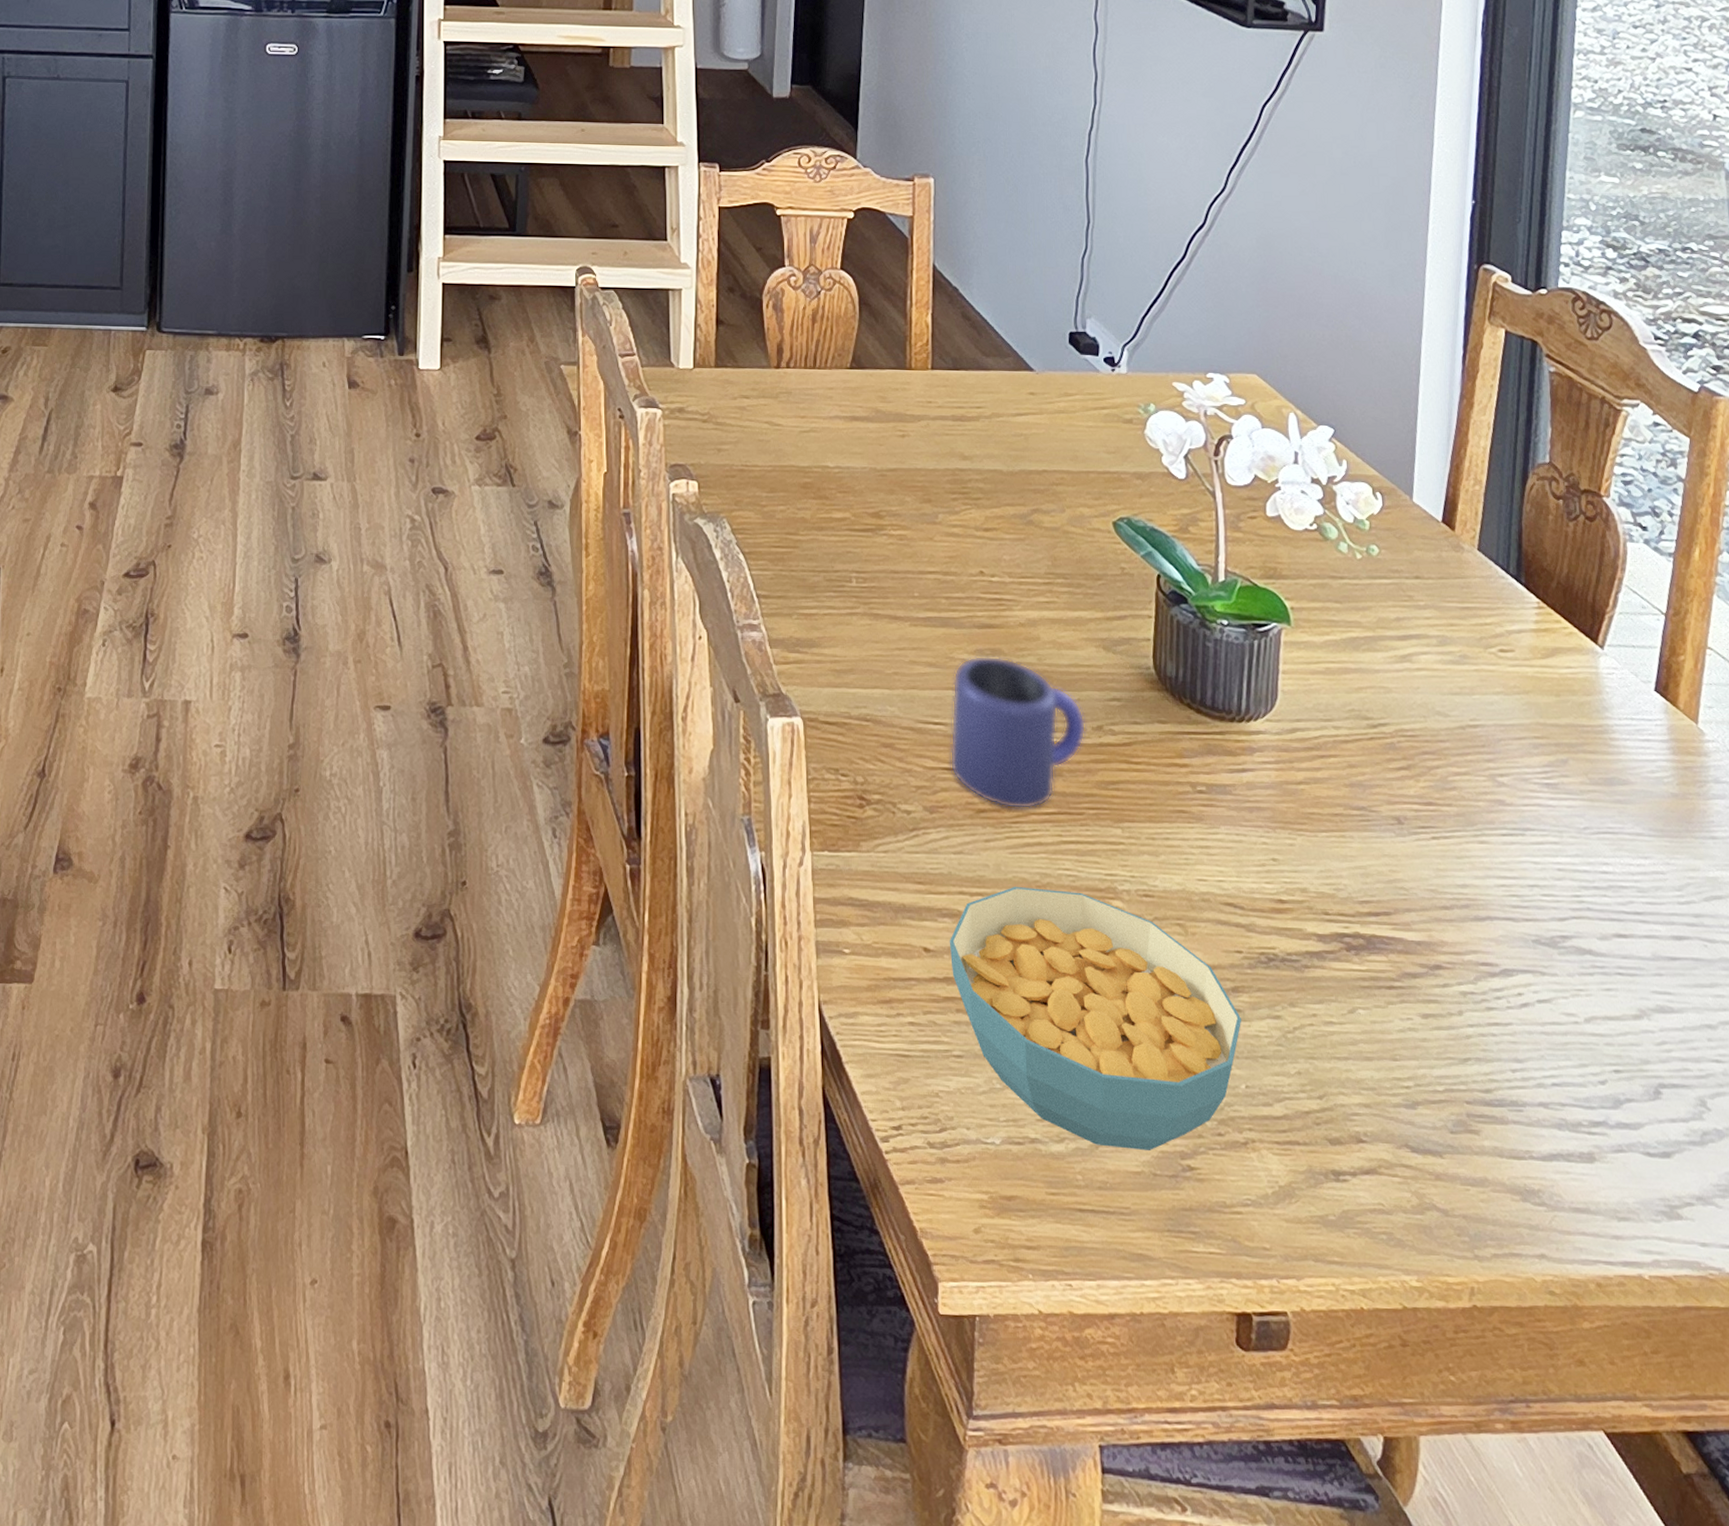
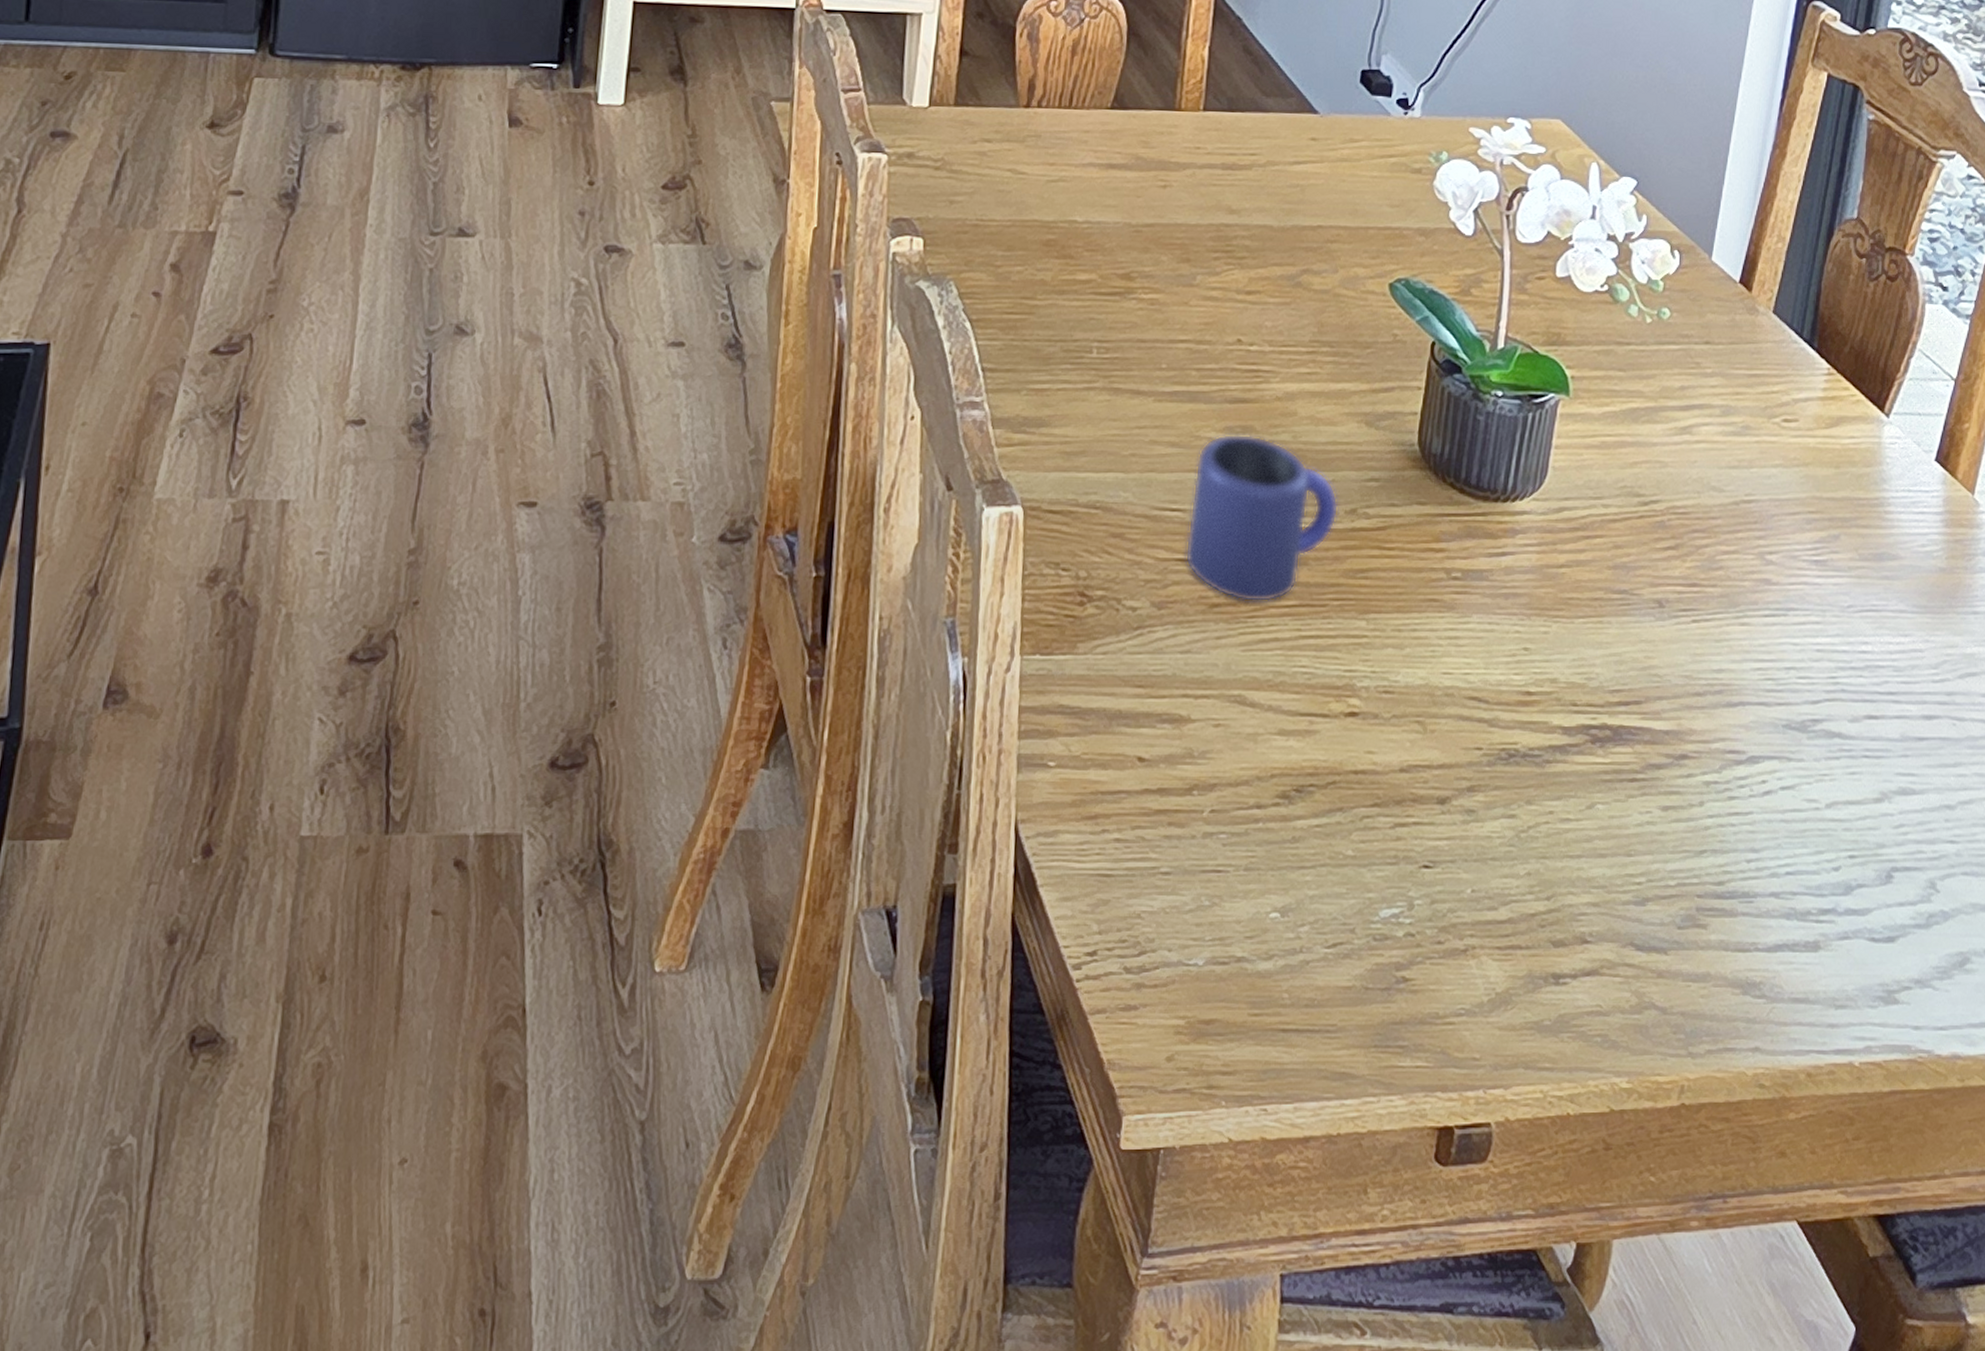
cereal bowl: present [949,887,1242,1151] -> none [1166,687,1475,964]

